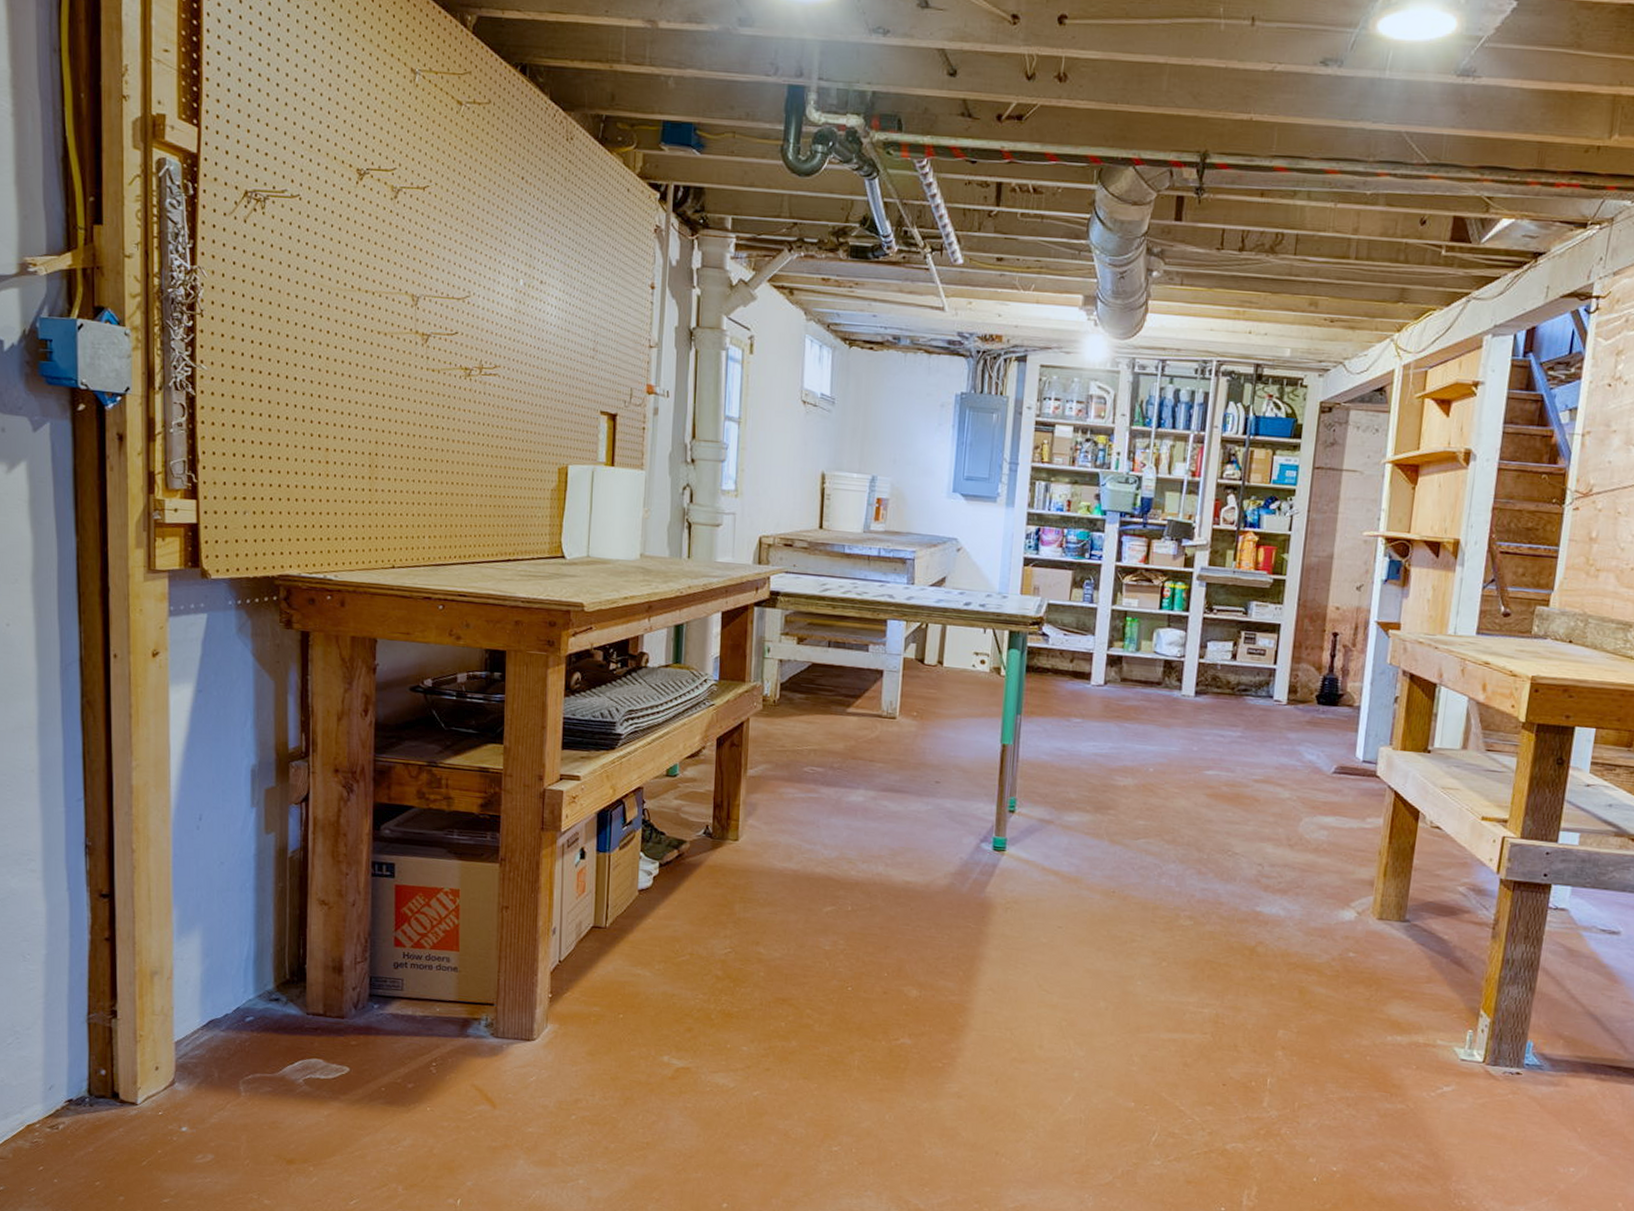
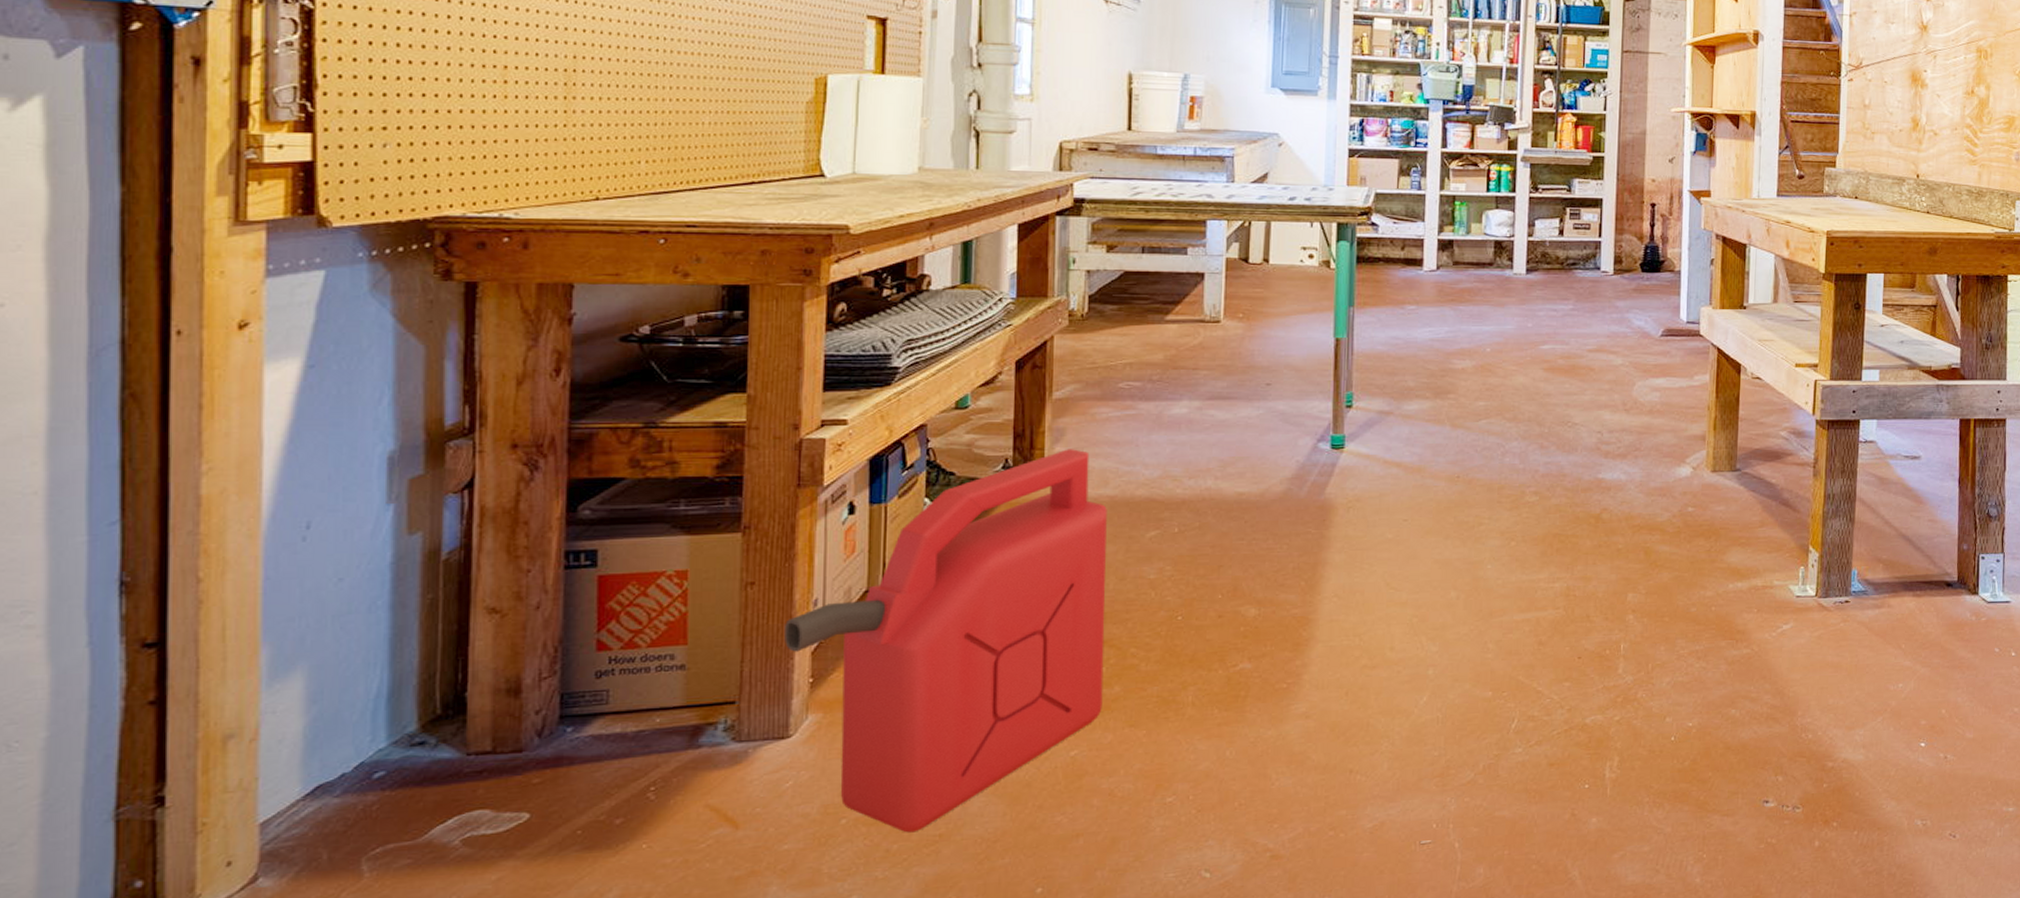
jerry can: none [530,822,791,1137] -> present [785,449,1107,833]

